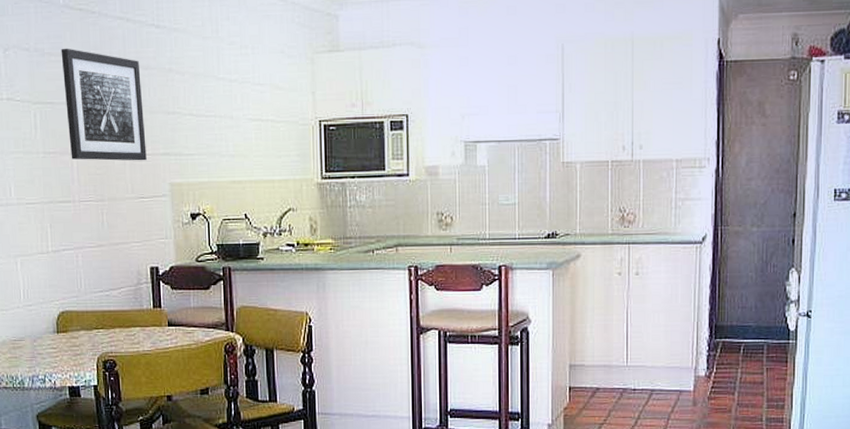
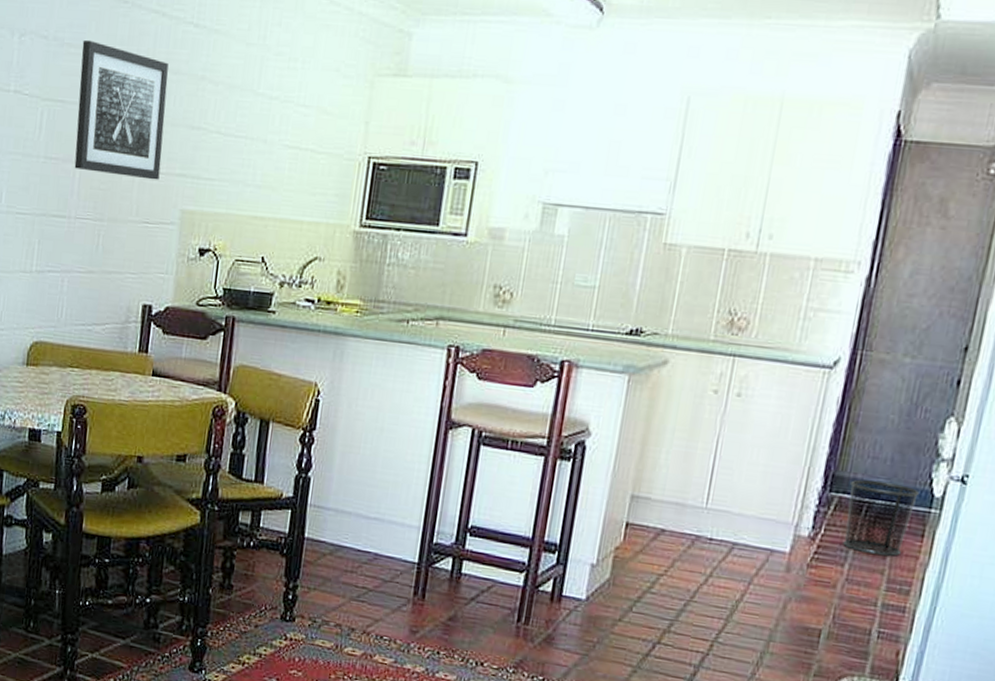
waste bin: none [729,325,779,382] -> present [843,479,919,557]

